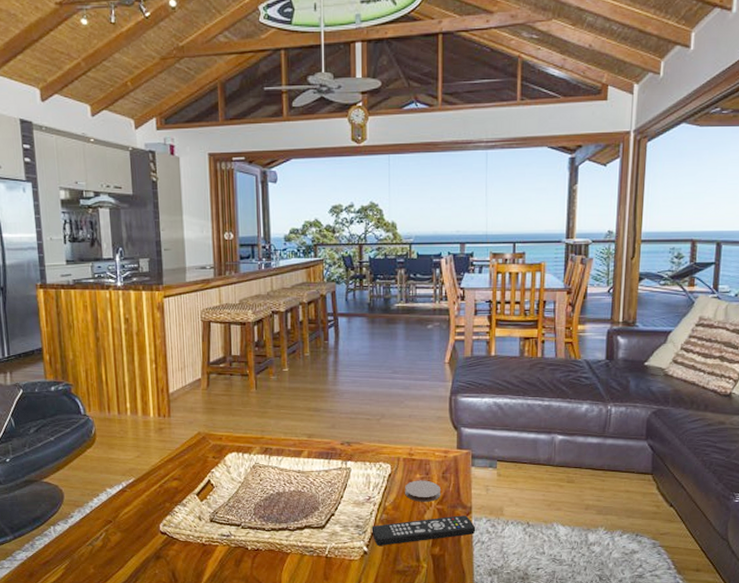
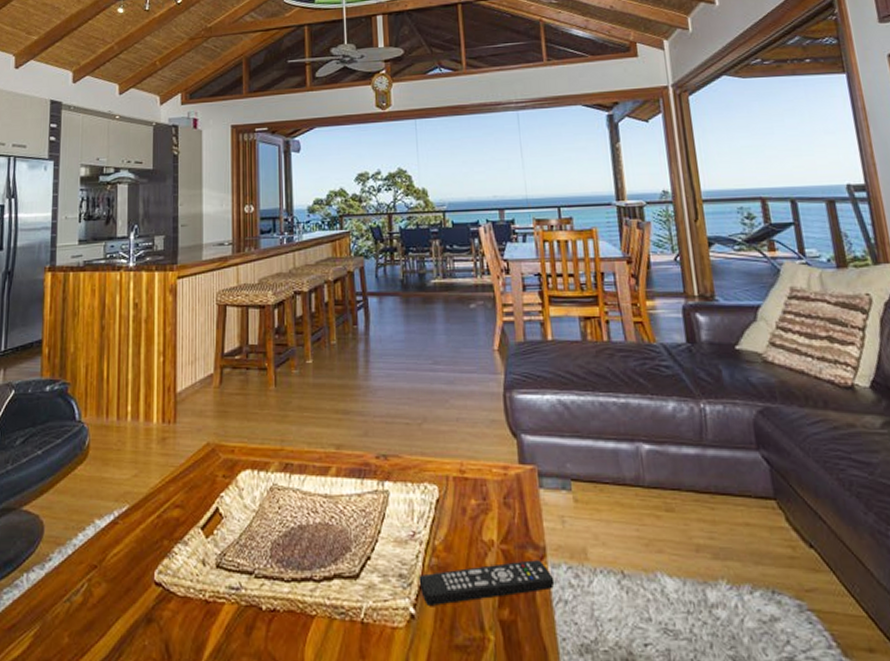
coaster: present [405,480,441,503] -> none [458,508,505,541]

